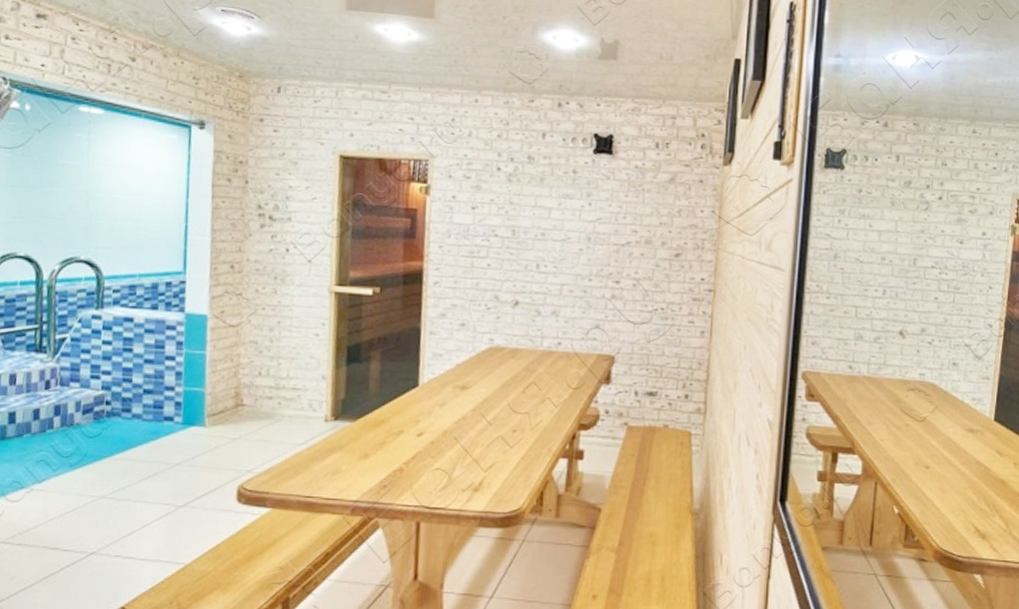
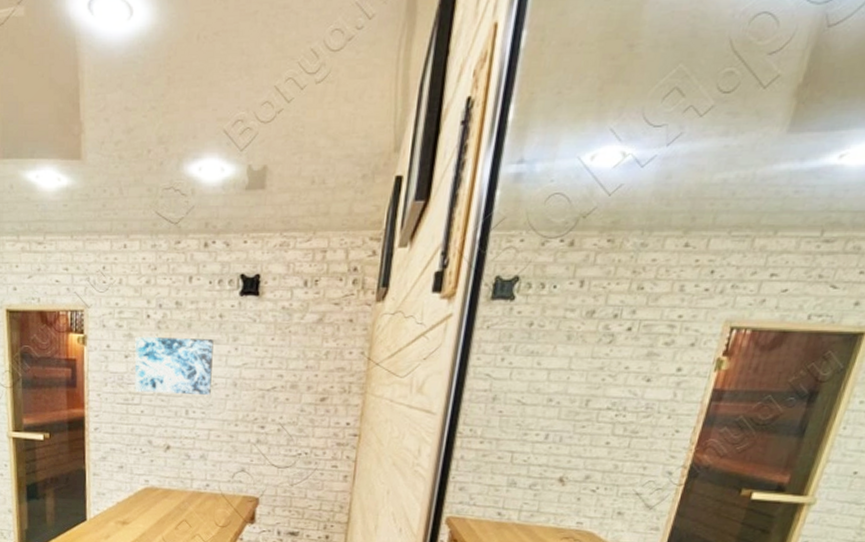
wall art: none [481,188,567,249] -> present [134,337,214,395]

